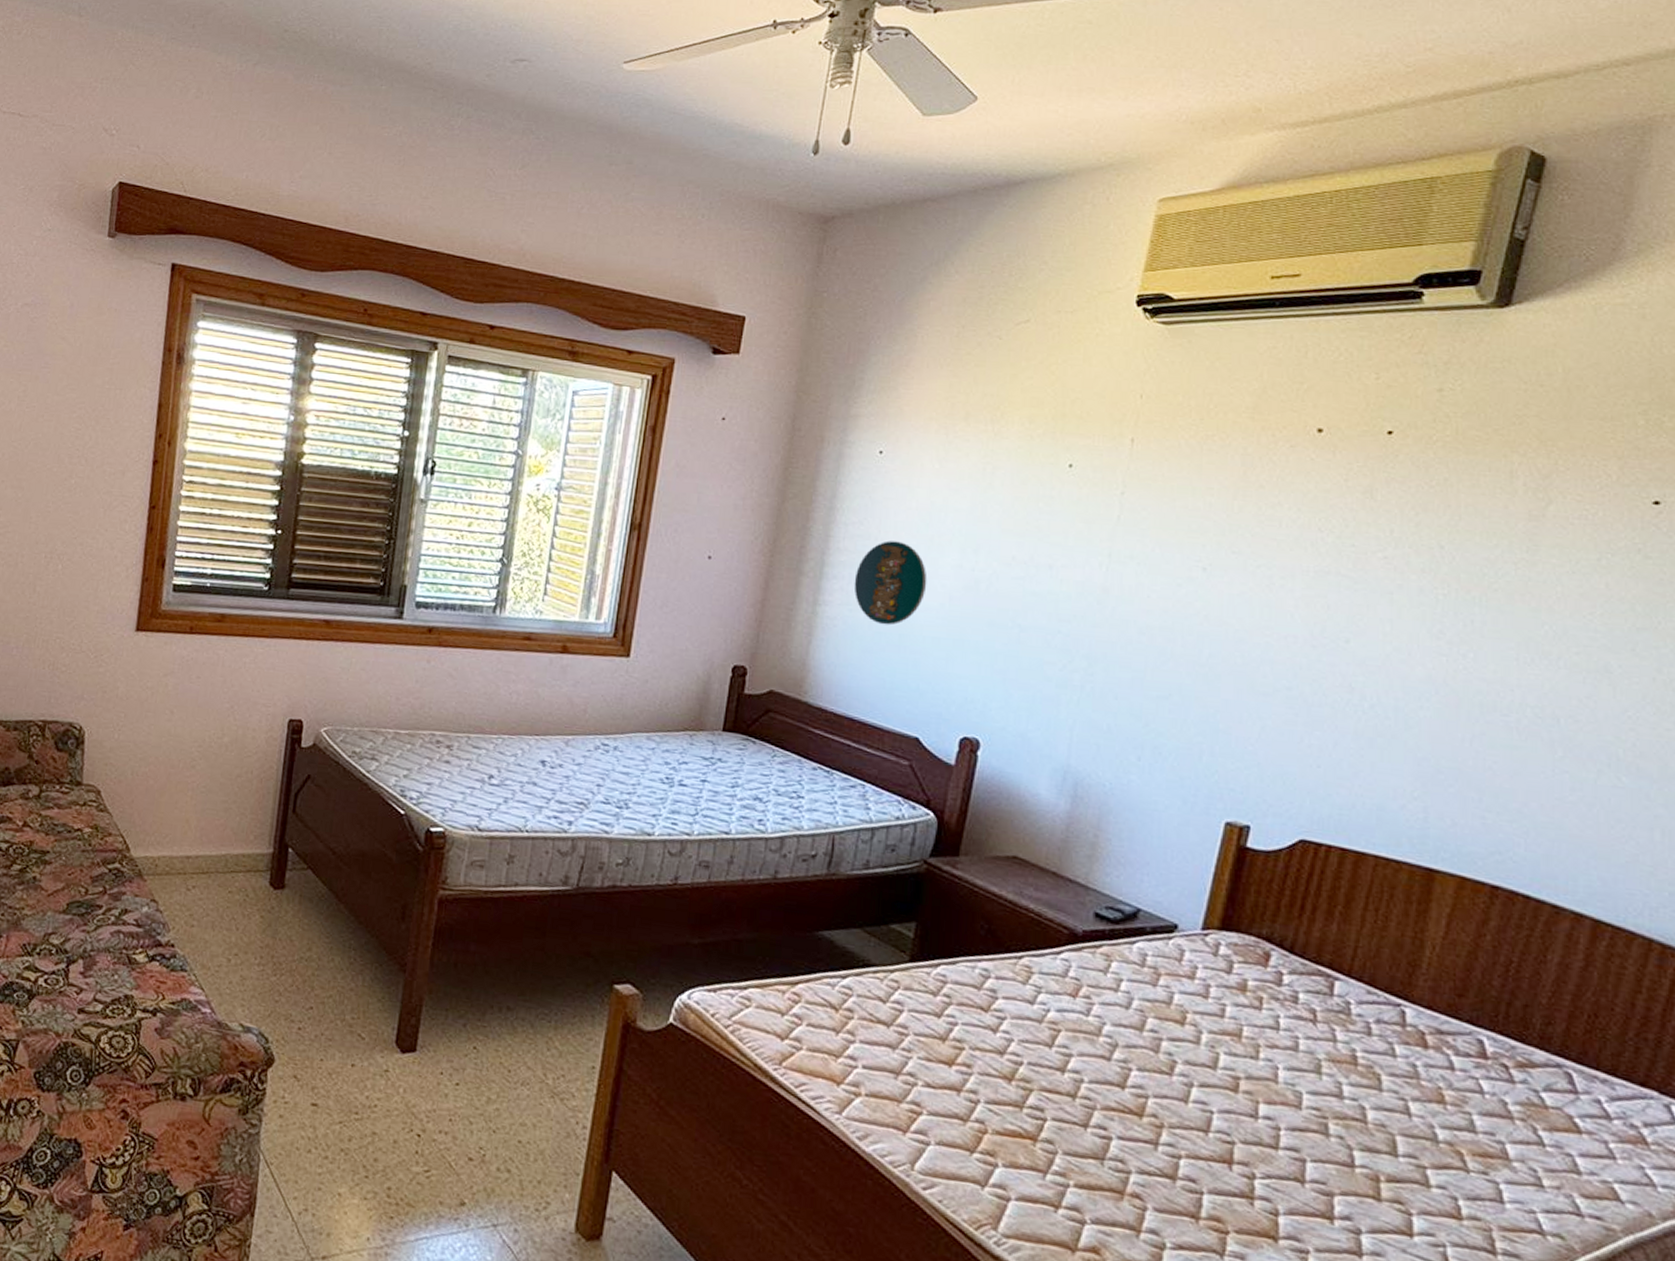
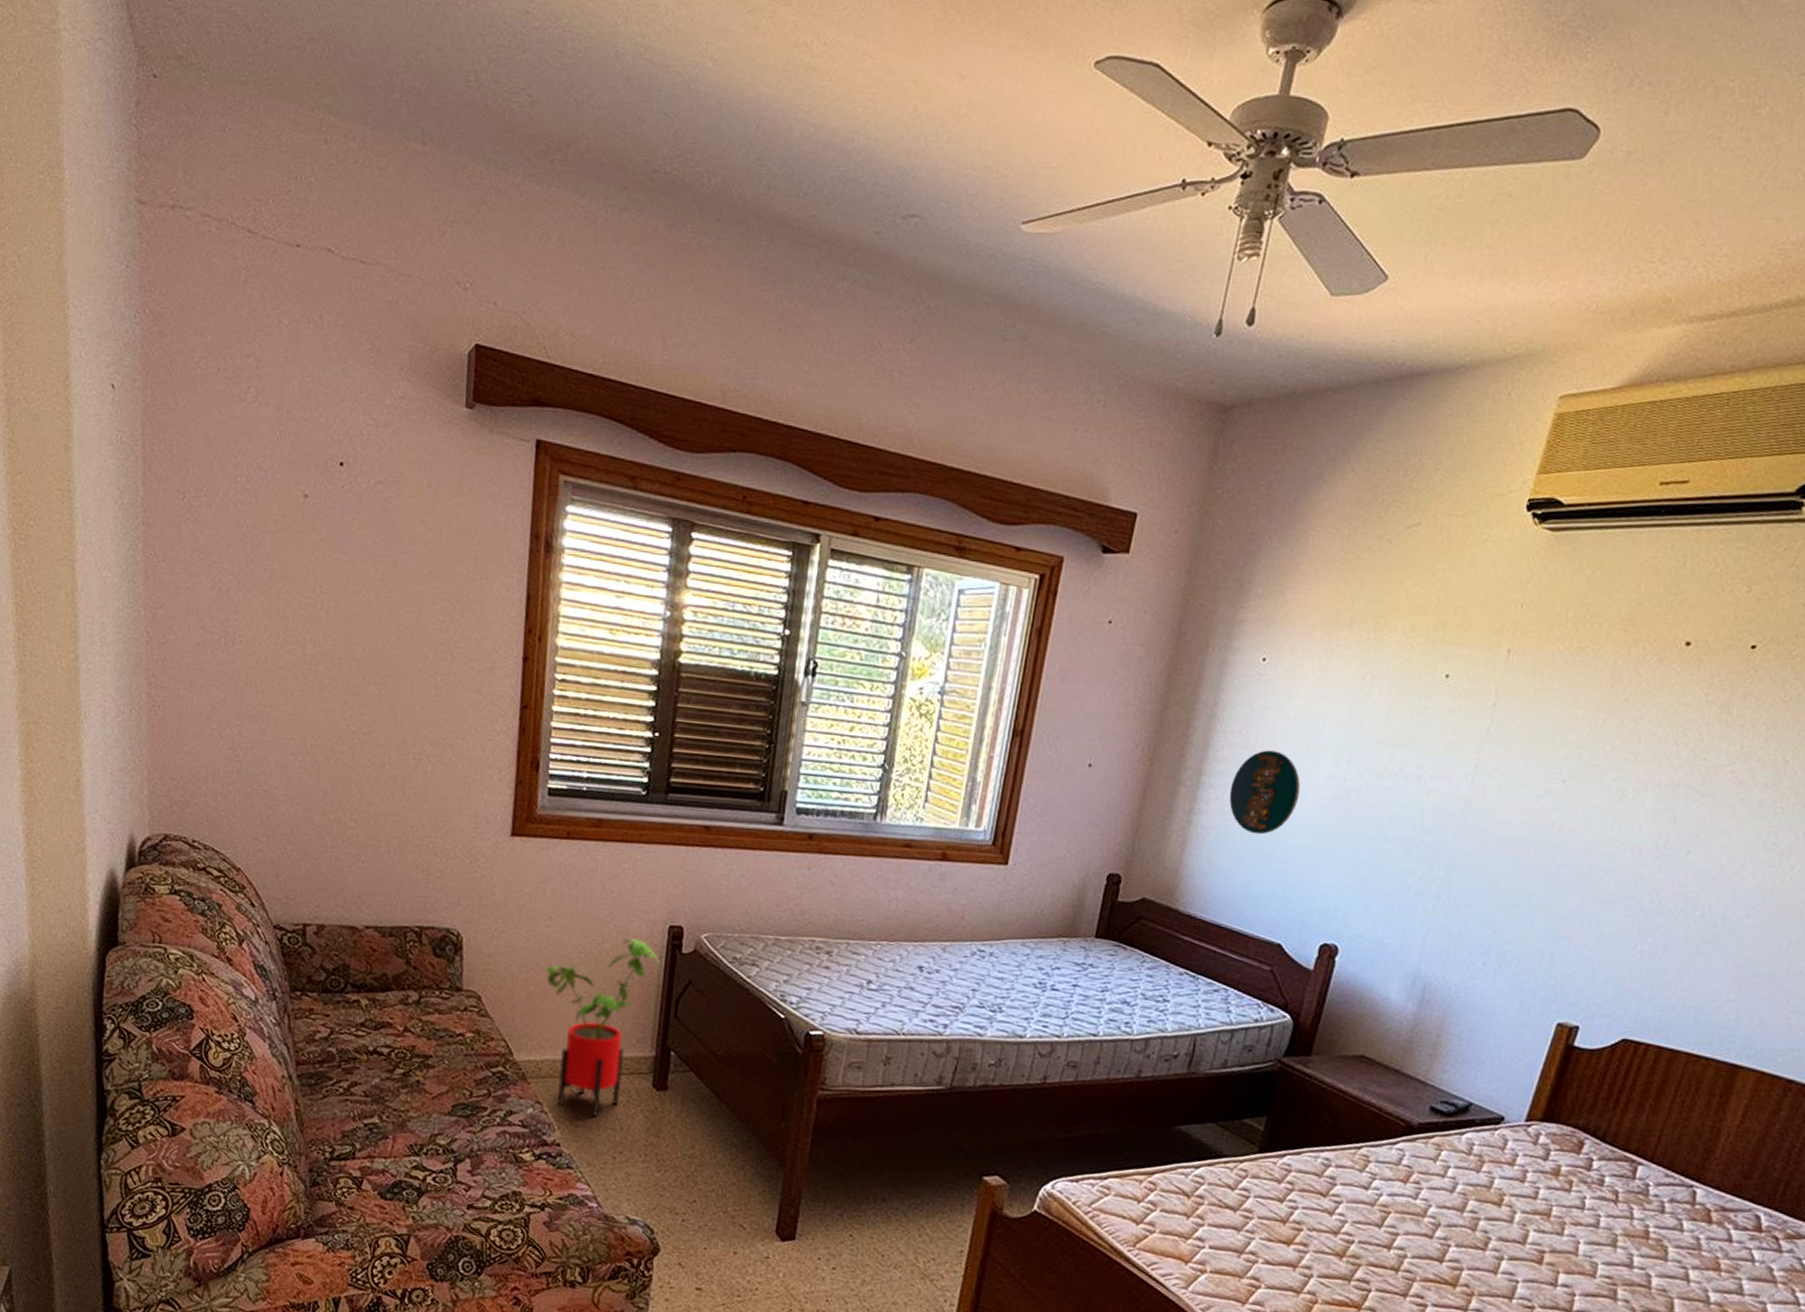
house plant: none [164,732,280,916] -> present [545,938,661,1116]

